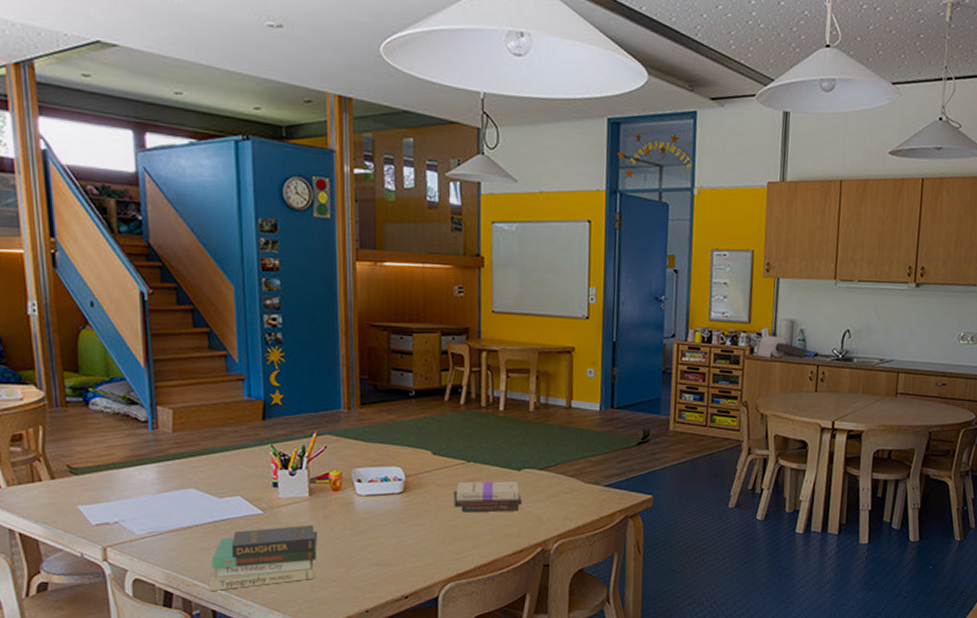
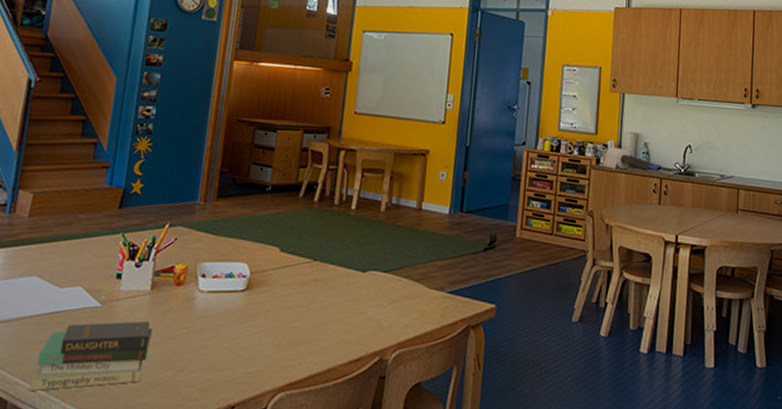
books: present [453,481,522,513] -> none [295,281,364,316]

